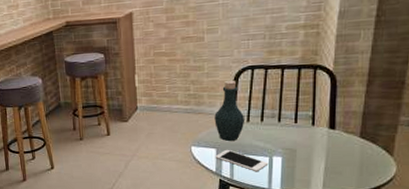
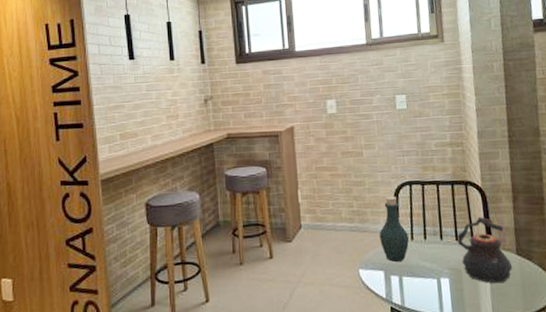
cell phone: present [215,149,269,172] -> none [384,271,438,297]
teapot: none [296,100,353,163] -> present [457,216,513,284]

